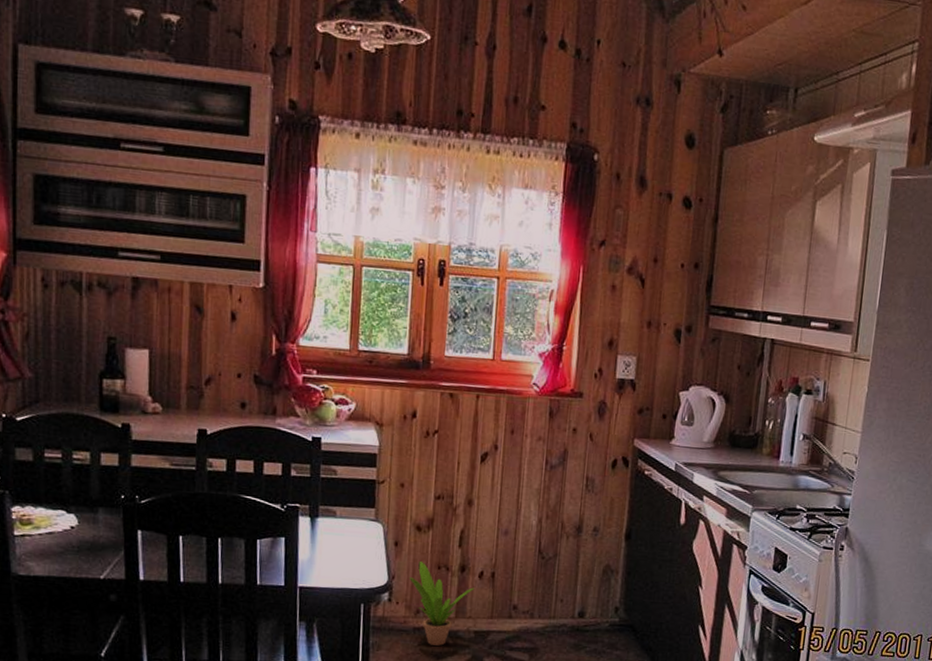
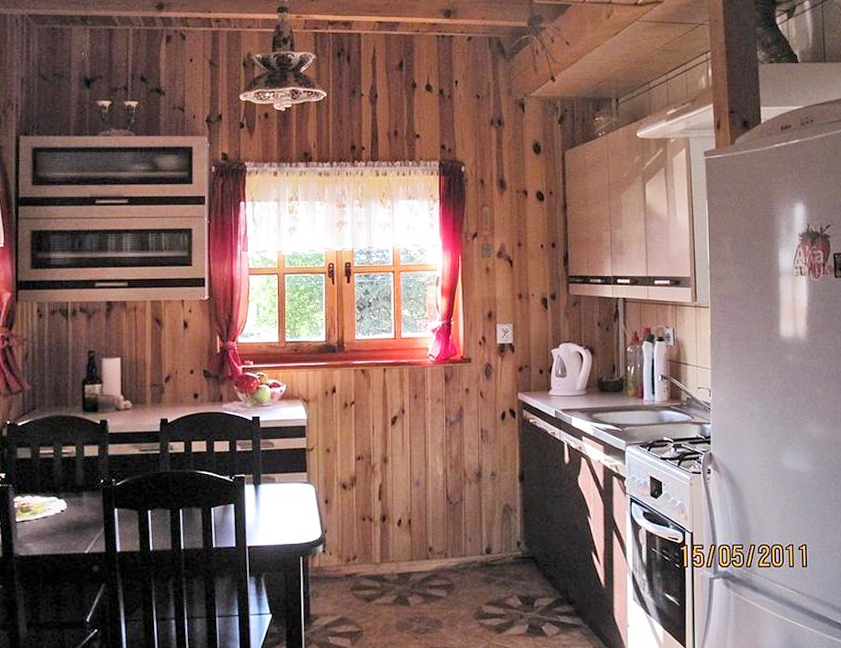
potted plant: present [409,561,475,646] -> none [339,515,395,589]

